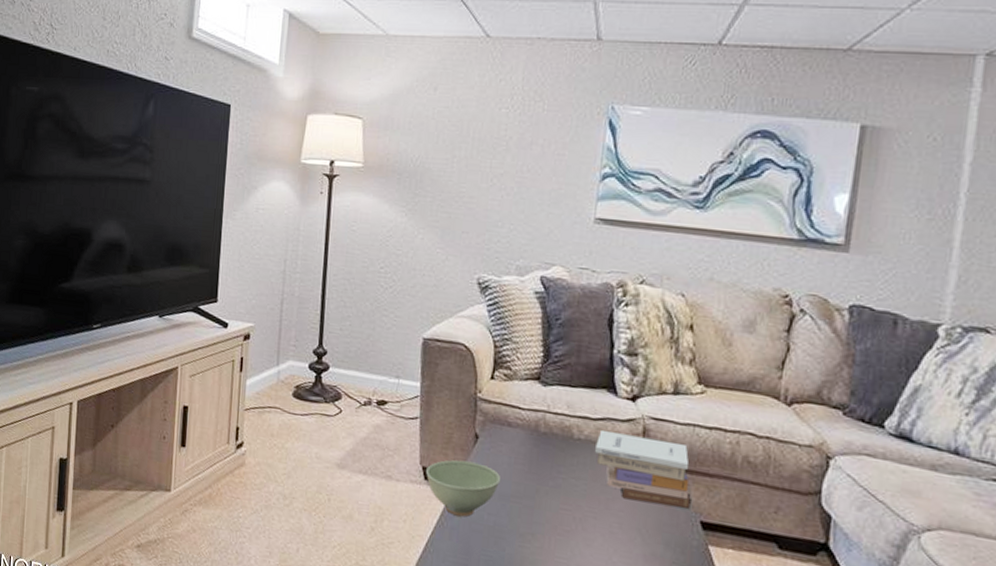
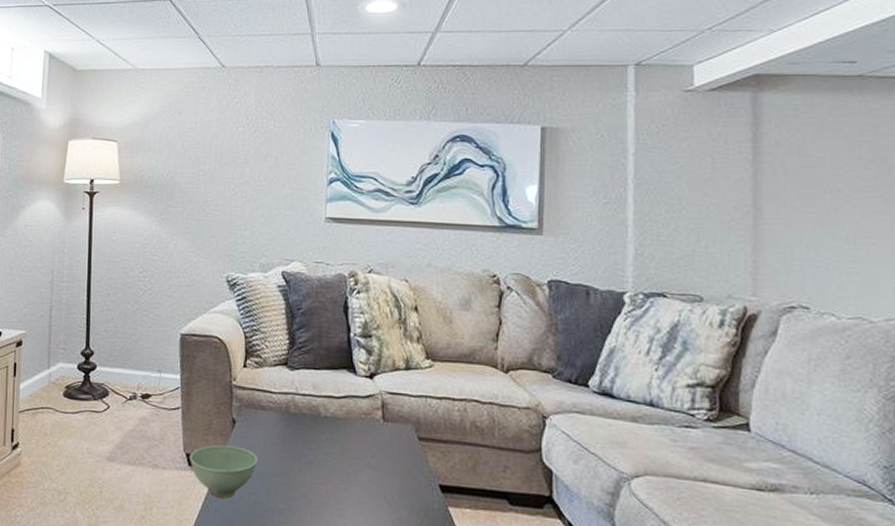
books: present [594,431,691,509] -> none [340,408,429,474]

